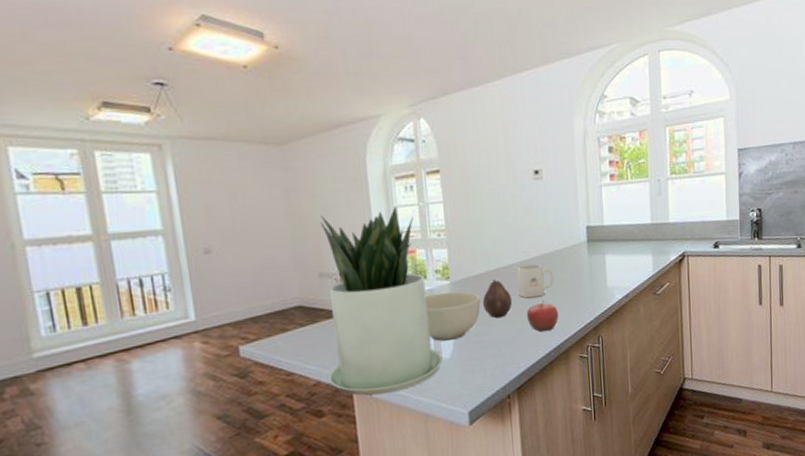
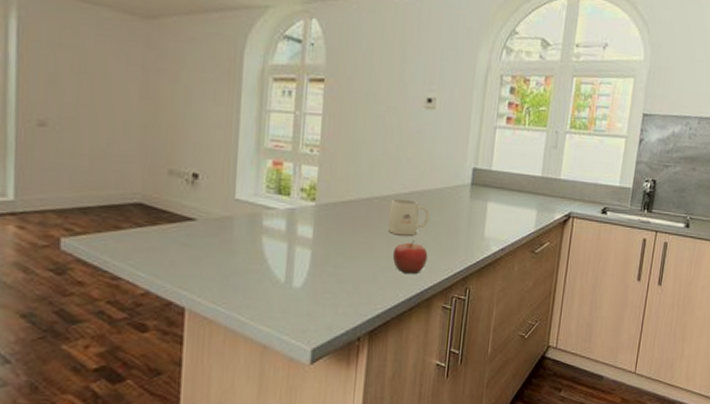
planter: present [320,206,443,396] -> none [158,106,293,317]
bowl: present [425,291,481,341] -> none [282,213,346,268]
fruit: present [482,279,513,319] -> none [346,209,381,252]

